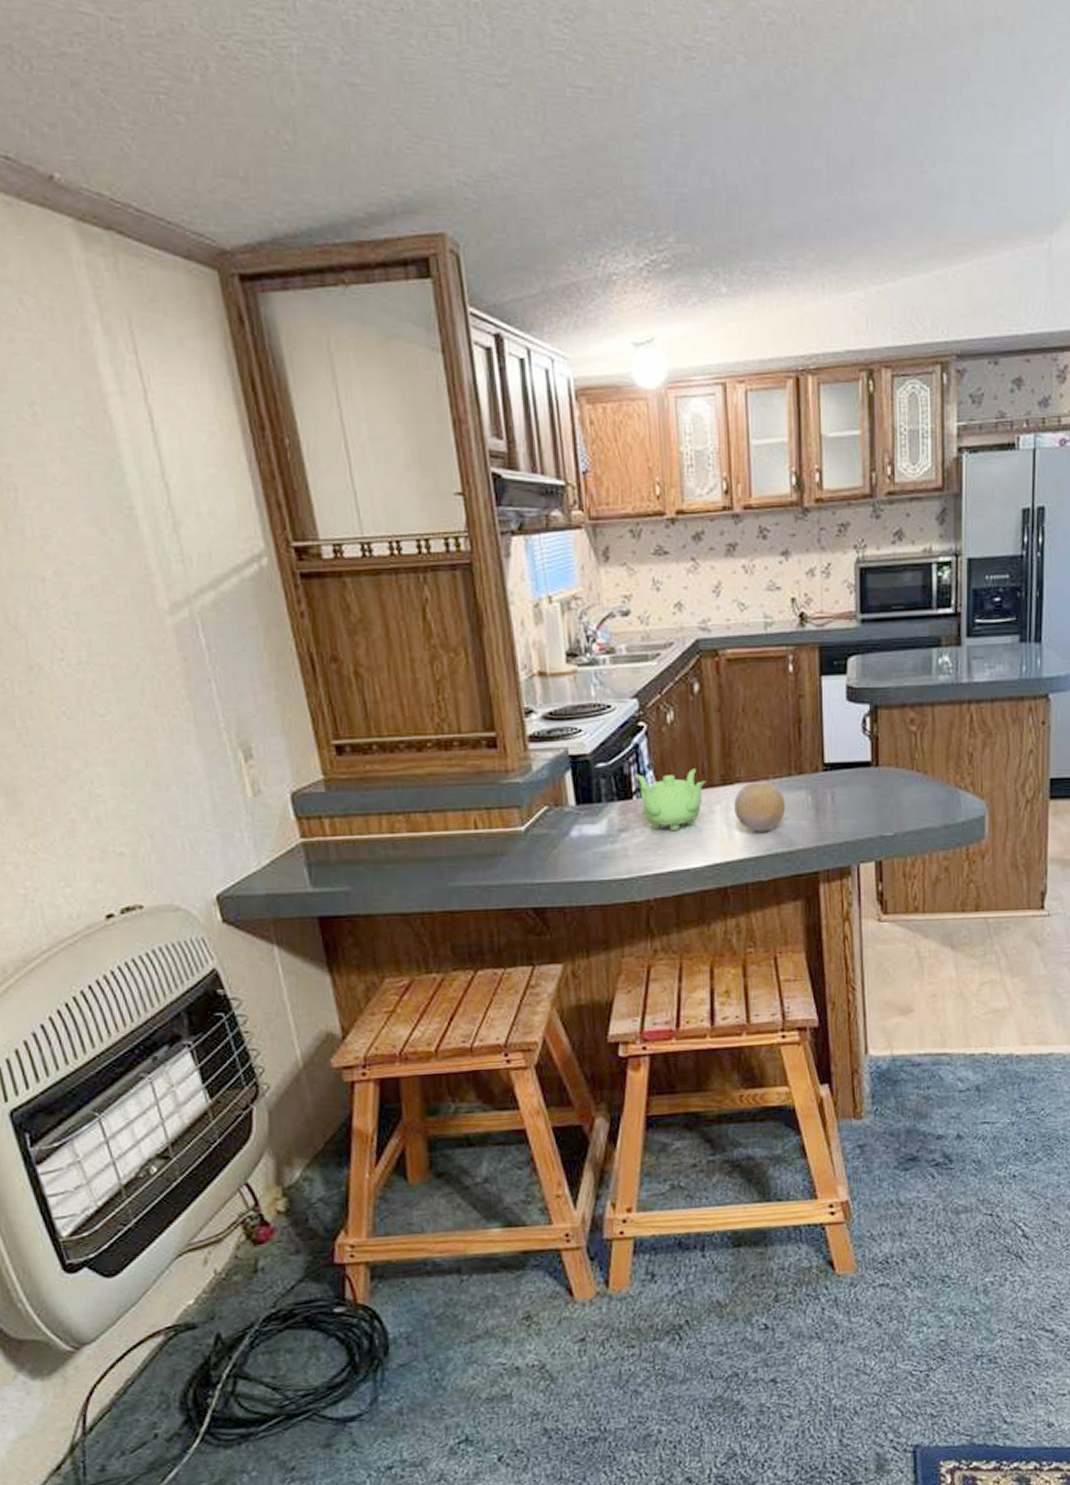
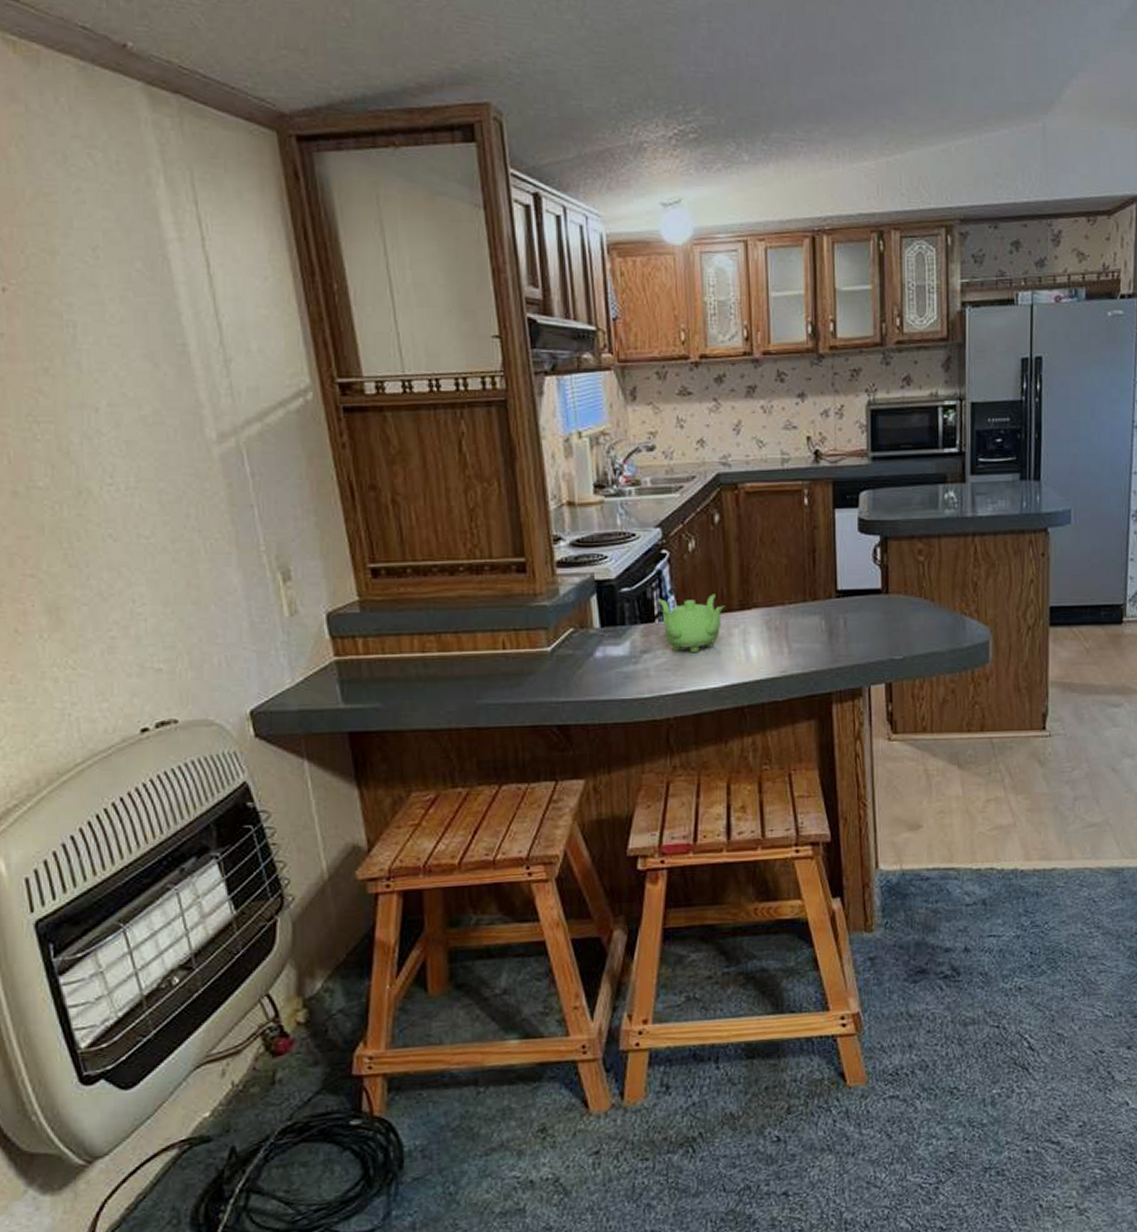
fruit: present [734,782,785,832] -> none [752,608,800,655]

